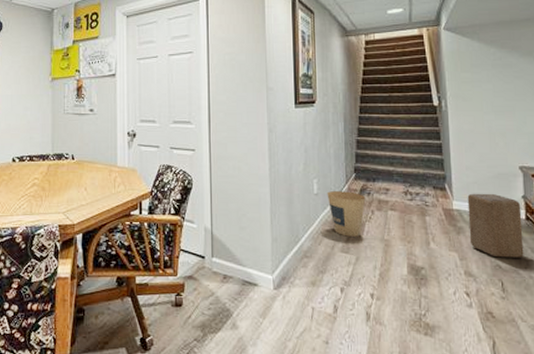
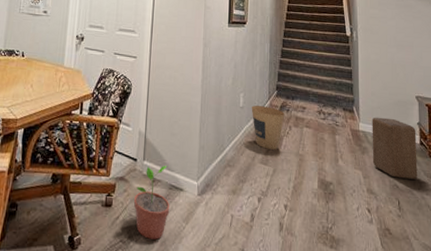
potted plant: none [205,260,245,336] -> present [133,165,170,240]

